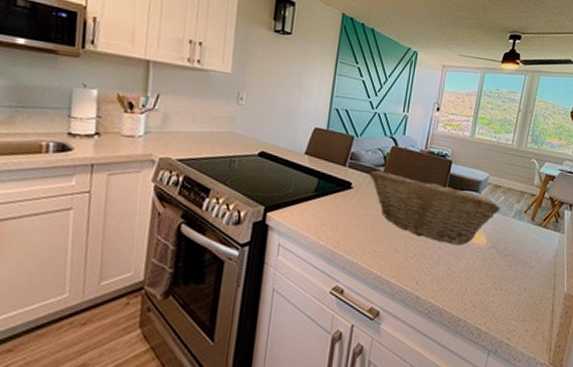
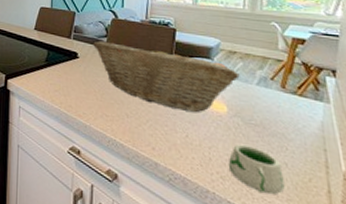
mug: none [480,273,522,318] -> present [228,144,285,195]

